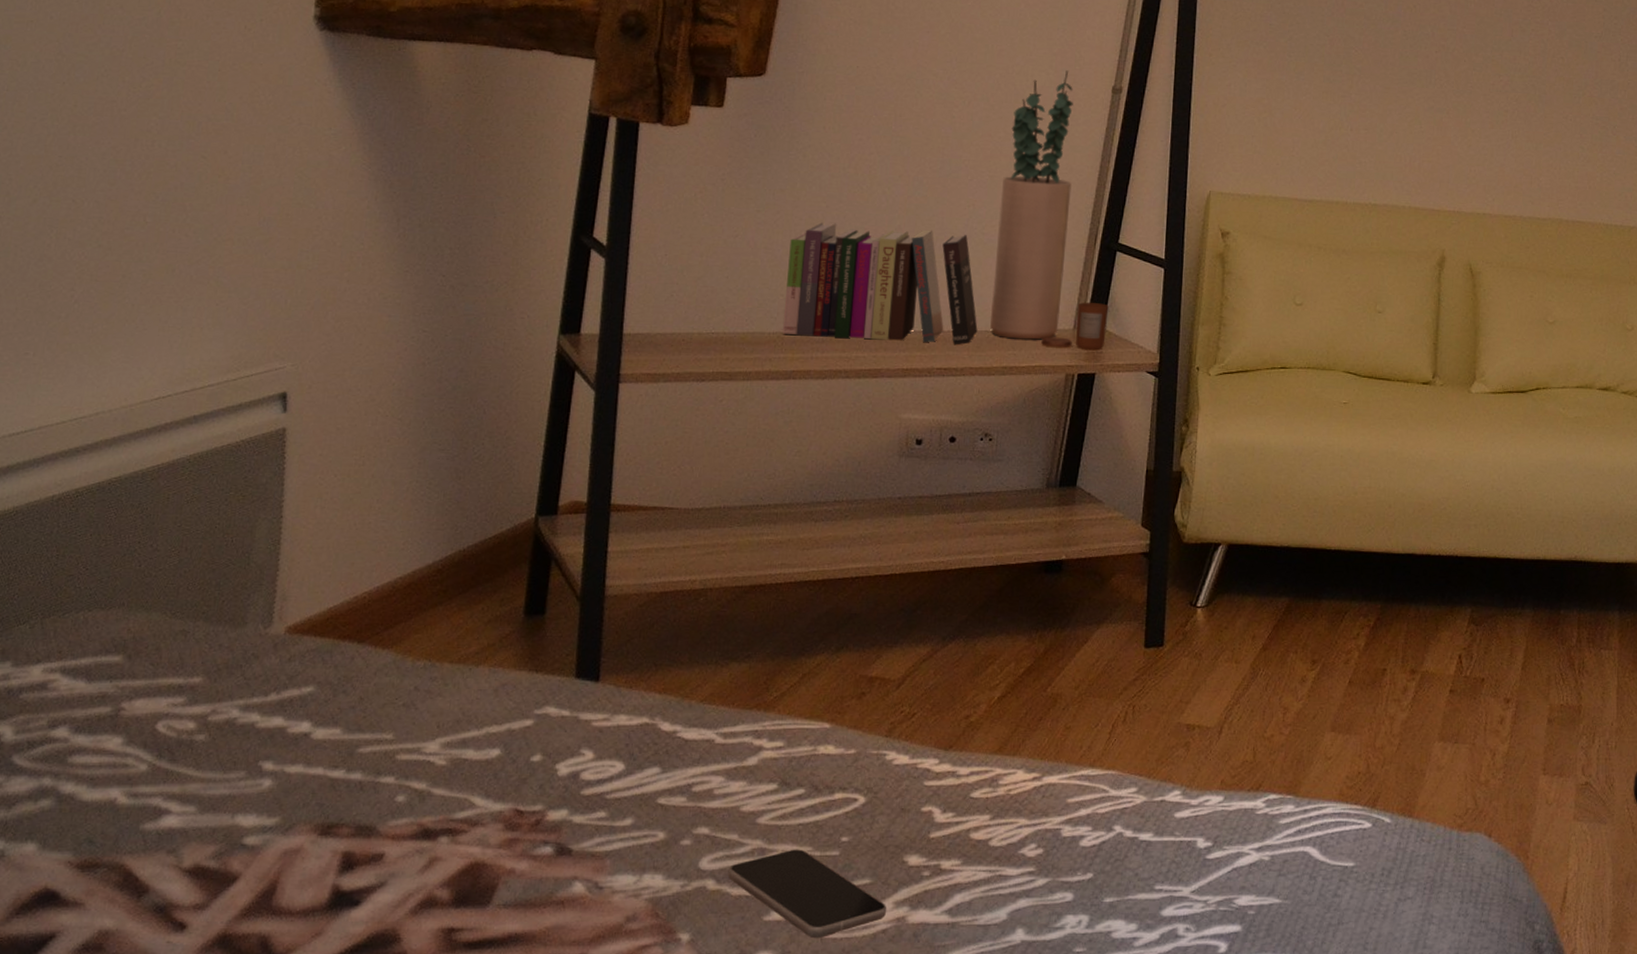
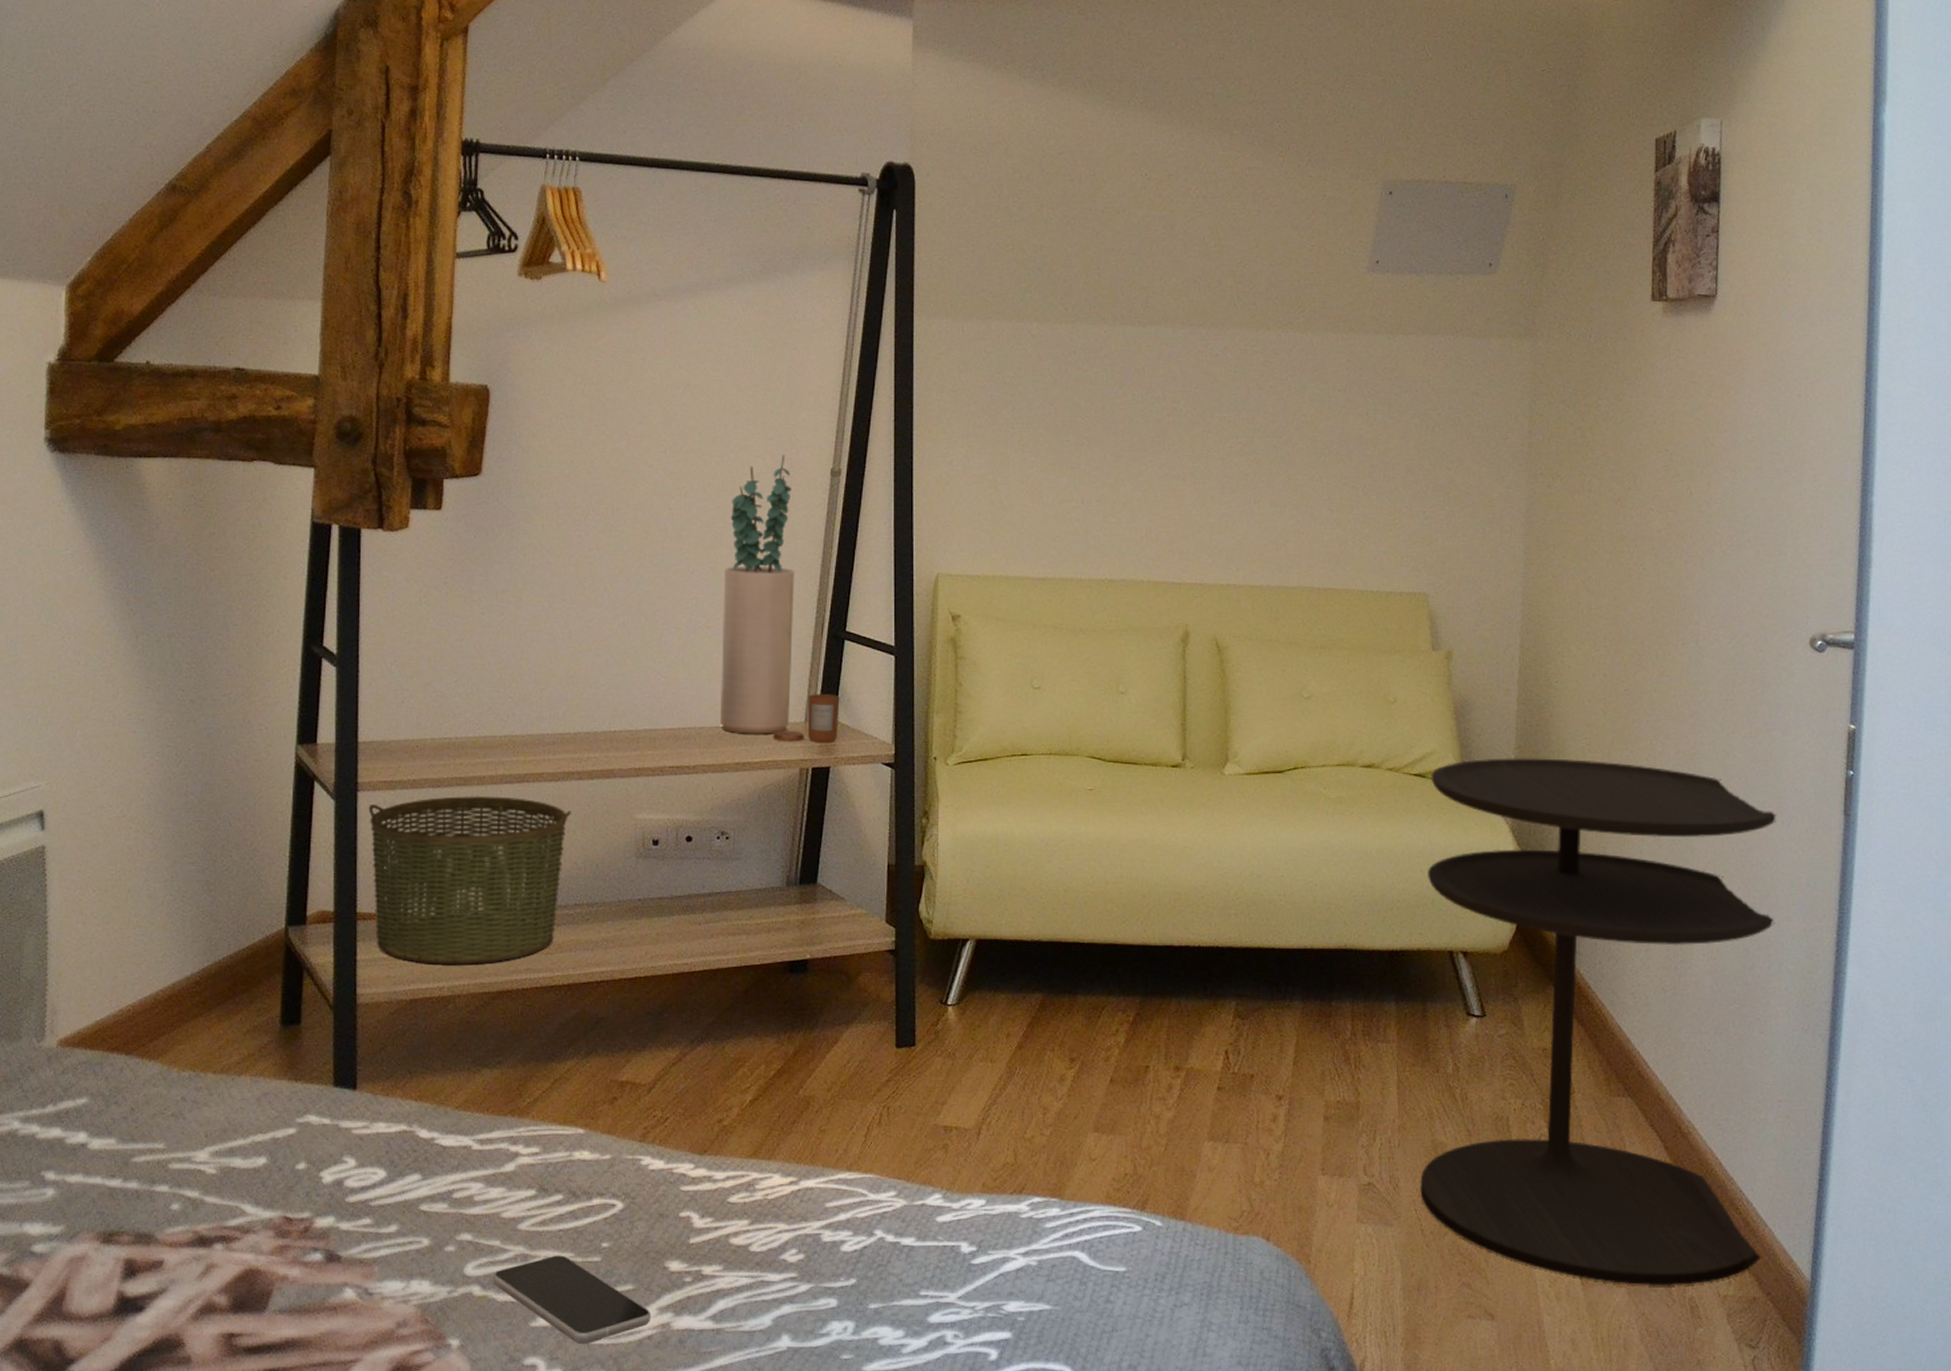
basket: none [629,391,837,558] -> present [368,796,572,964]
books: present [782,222,978,346] -> none [513,622,708,743]

